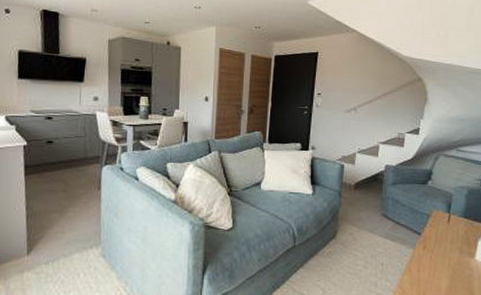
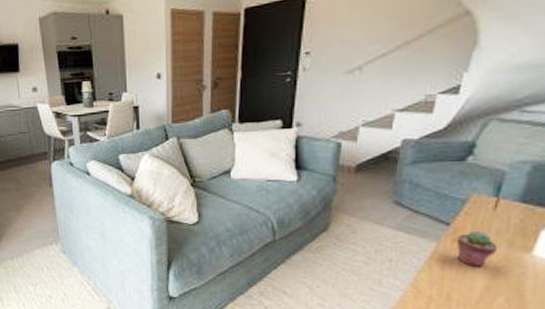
potted succulent: none [426,240,454,271] -> present [456,231,499,268]

